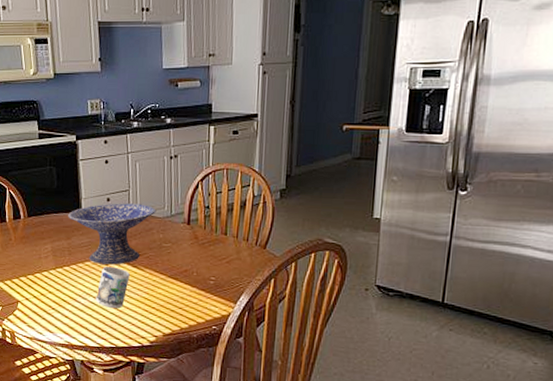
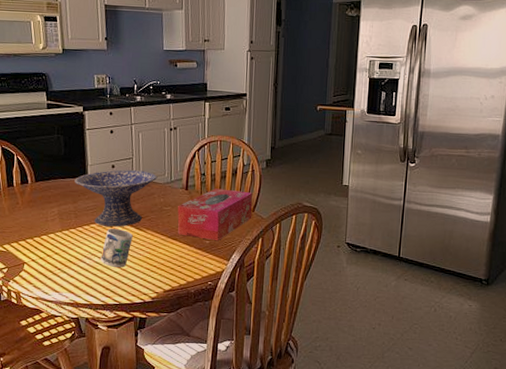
tissue box: none [178,223,264,282] -> present [177,188,253,241]

